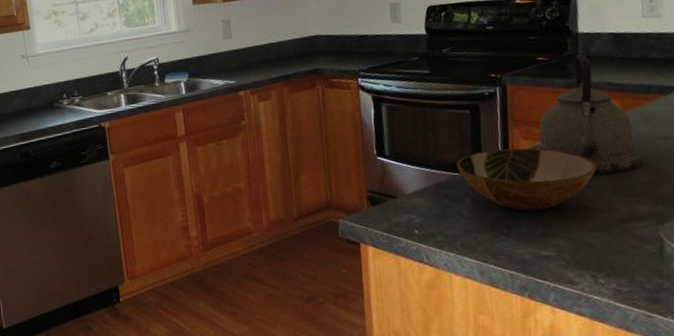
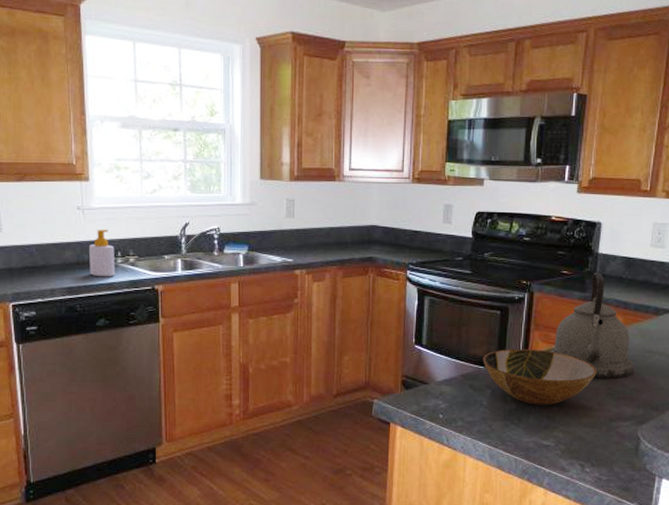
soap bottle: none [35,73,63,121] -> present [88,229,116,277]

